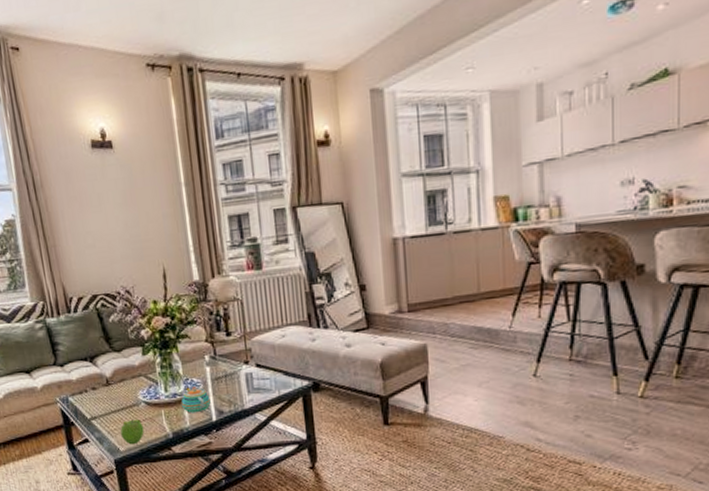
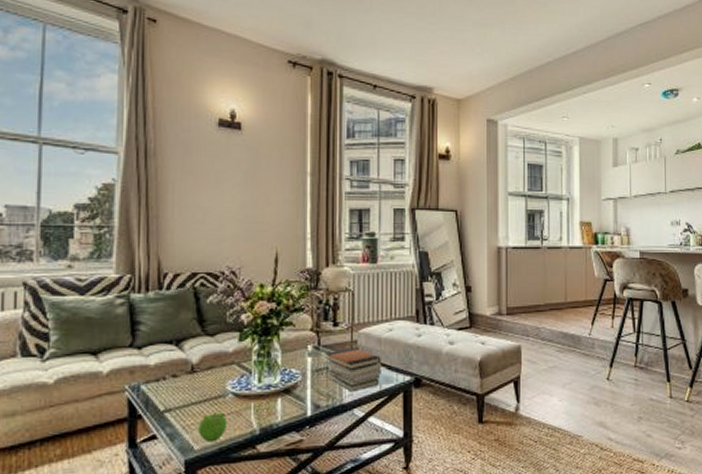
teapot: present [181,386,211,414] -> none [274,377,308,408]
book stack: none [222,355,278,398] -> present [325,347,381,392]

